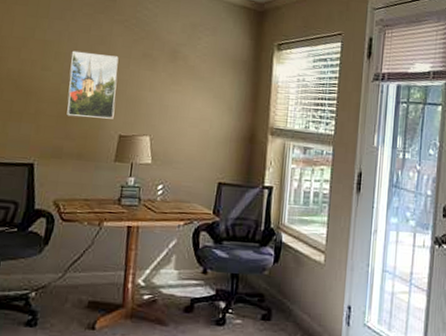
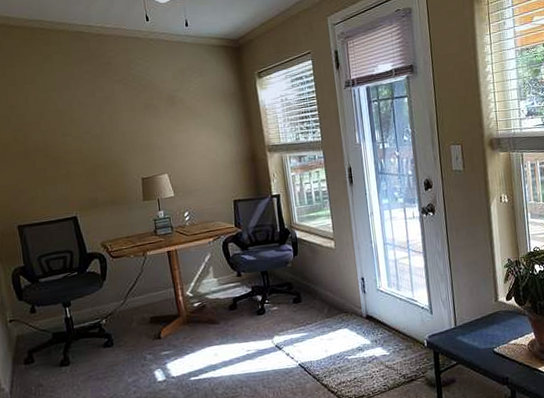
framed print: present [67,50,119,119] -> none [84,111,134,170]

